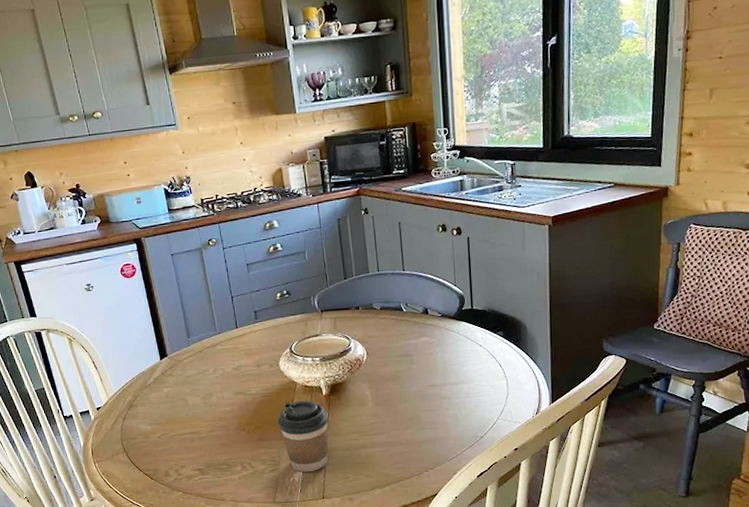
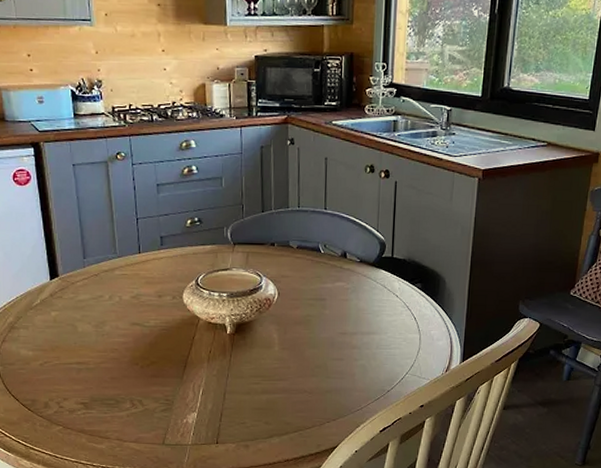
coffee cup: present [277,400,329,473] -> none [175,337,230,415]

